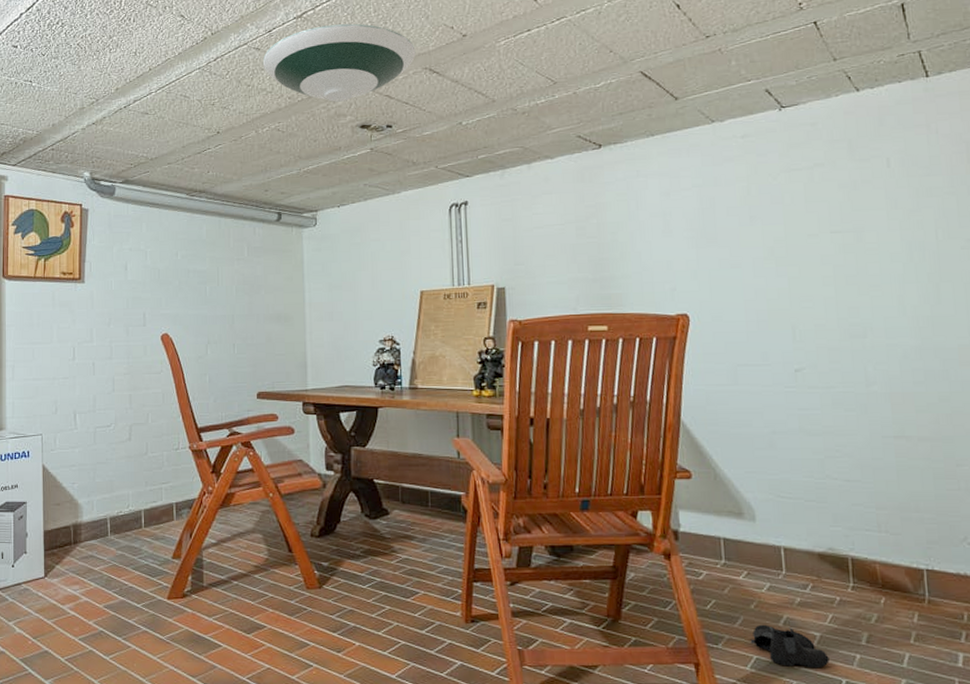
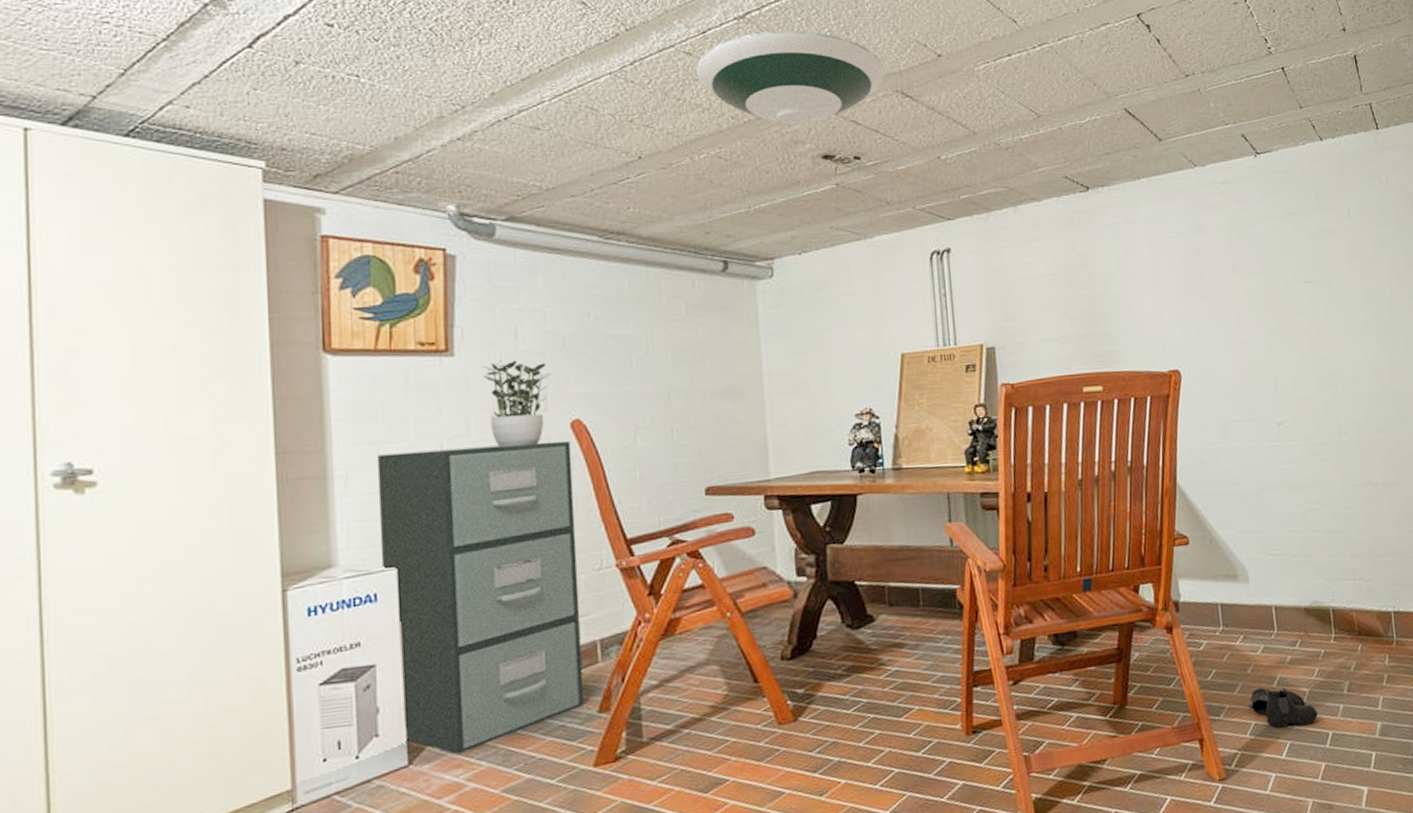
filing cabinet: none [33,349,163,574] -> present [376,441,584,755]
potted plant: none [102,286,148,352] -> present [482,359,550,448]

